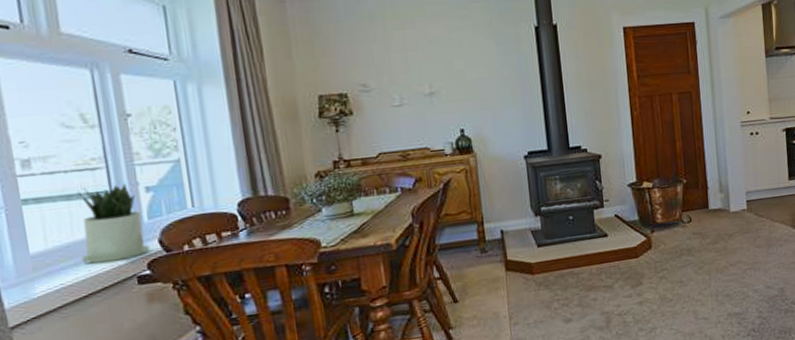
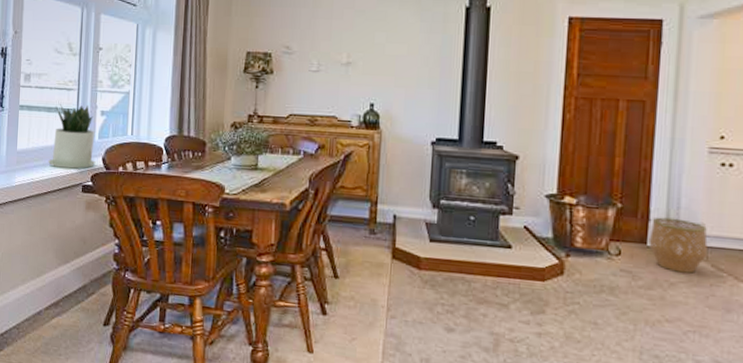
basket: none [709,182,751,226] -> present [649,217,708,274]

